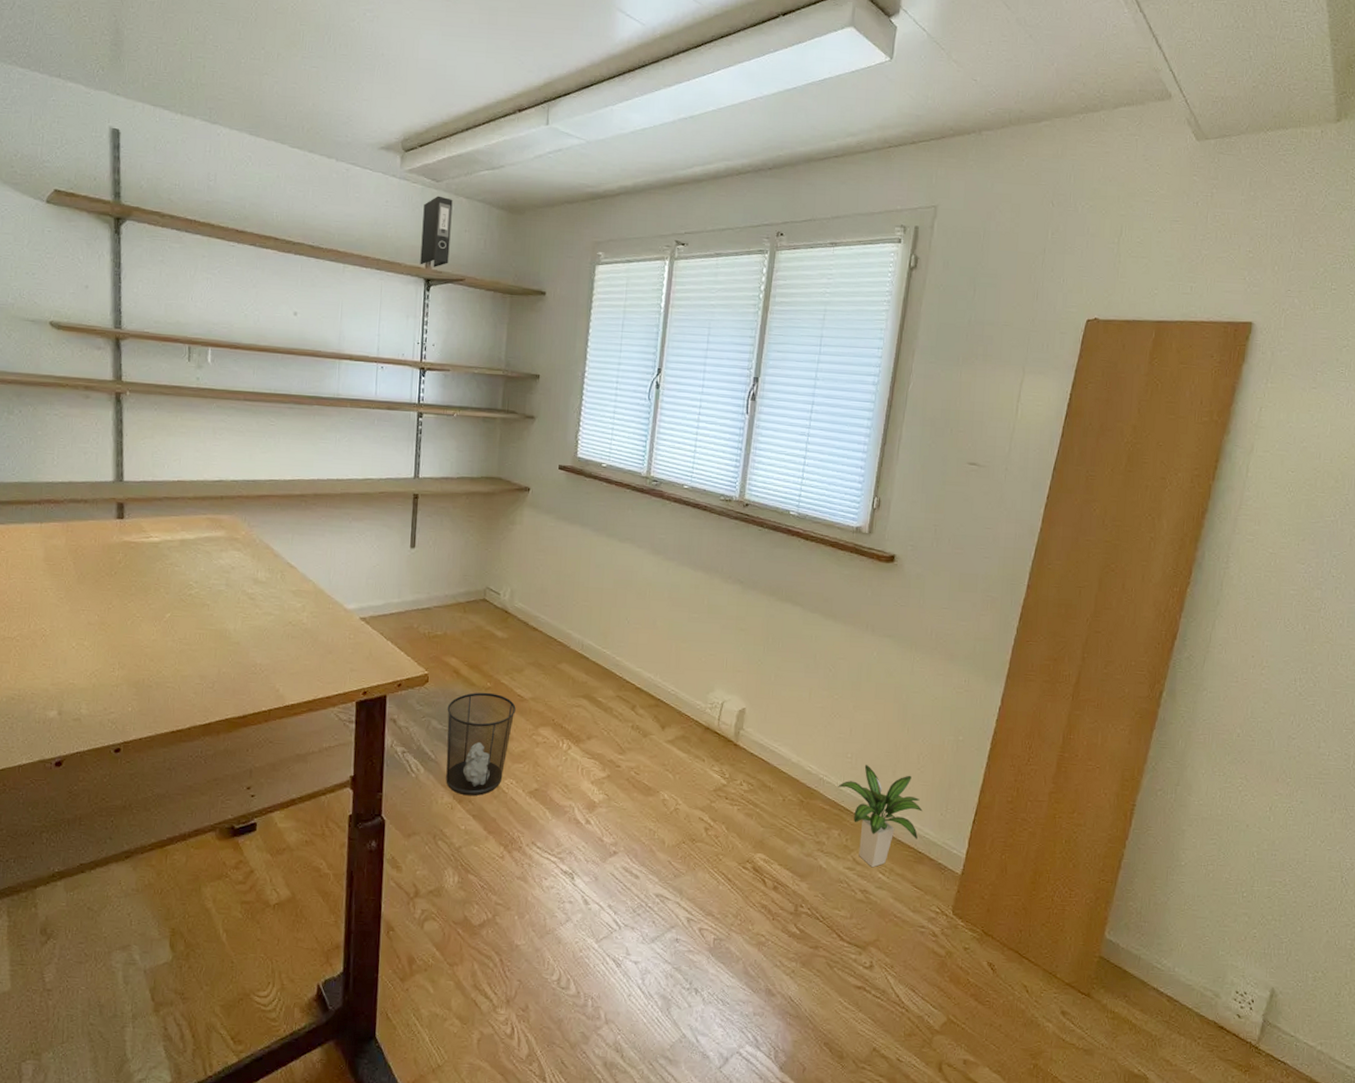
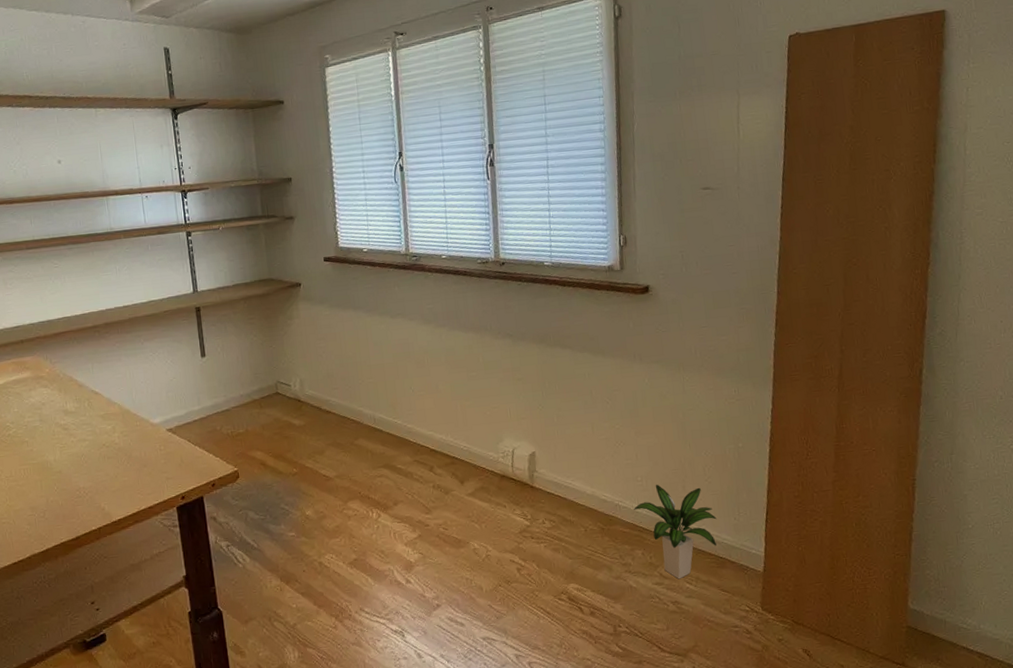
binder: present [420,196,453,267] -> none [158,30,190,97]
waste bin: present [446,692,516,796] -> none [260,477,324,577]

